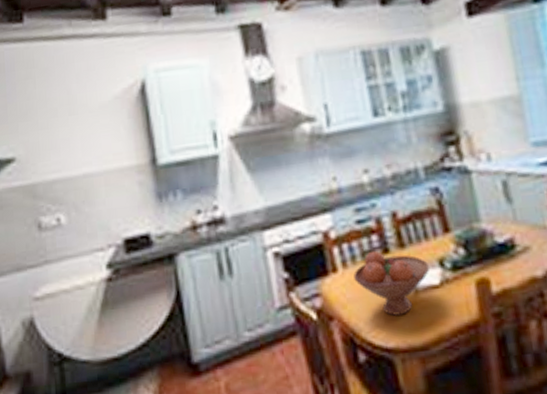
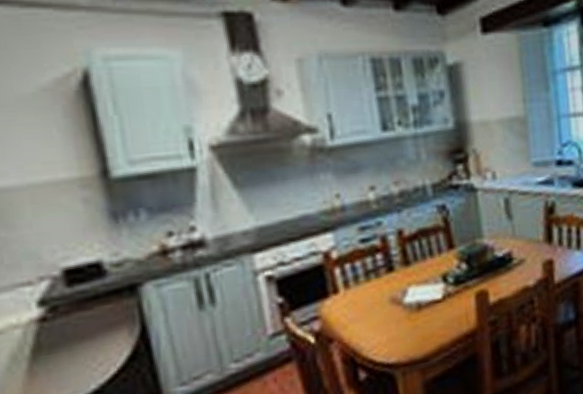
fruit bowl: present [353,251,430,316] -> none [356,270,434,333]

